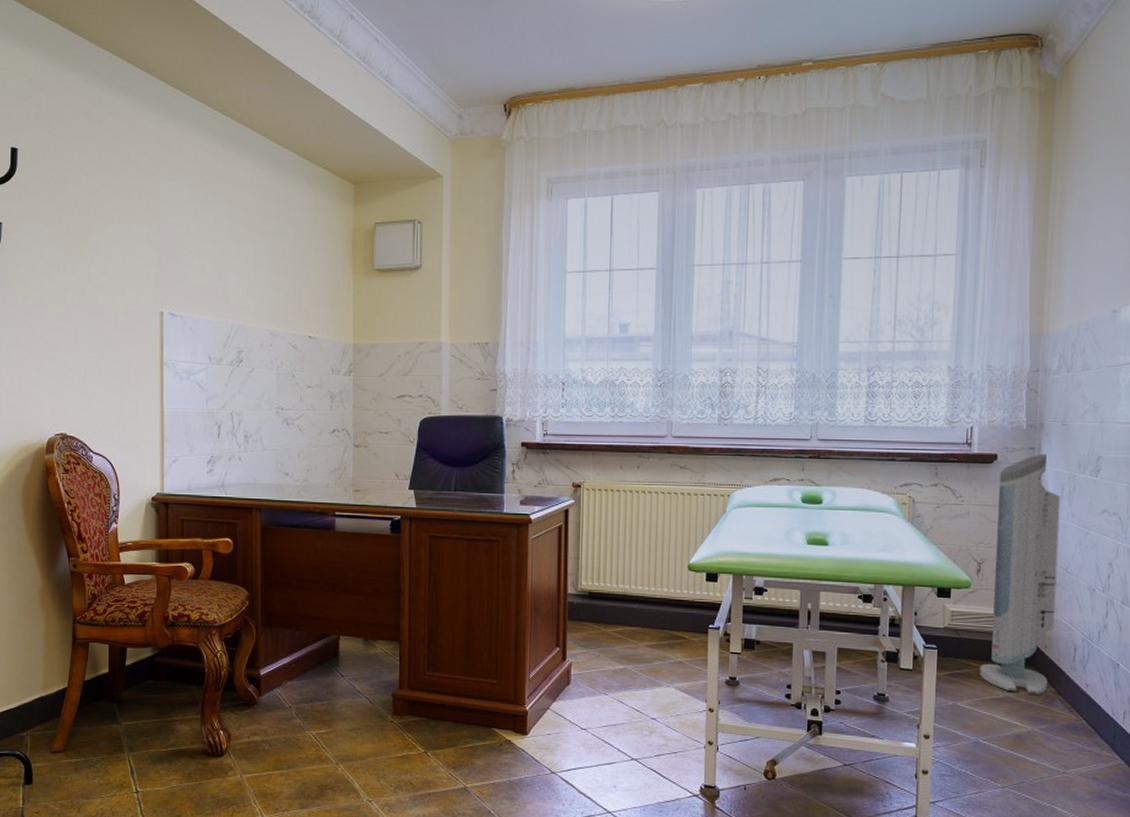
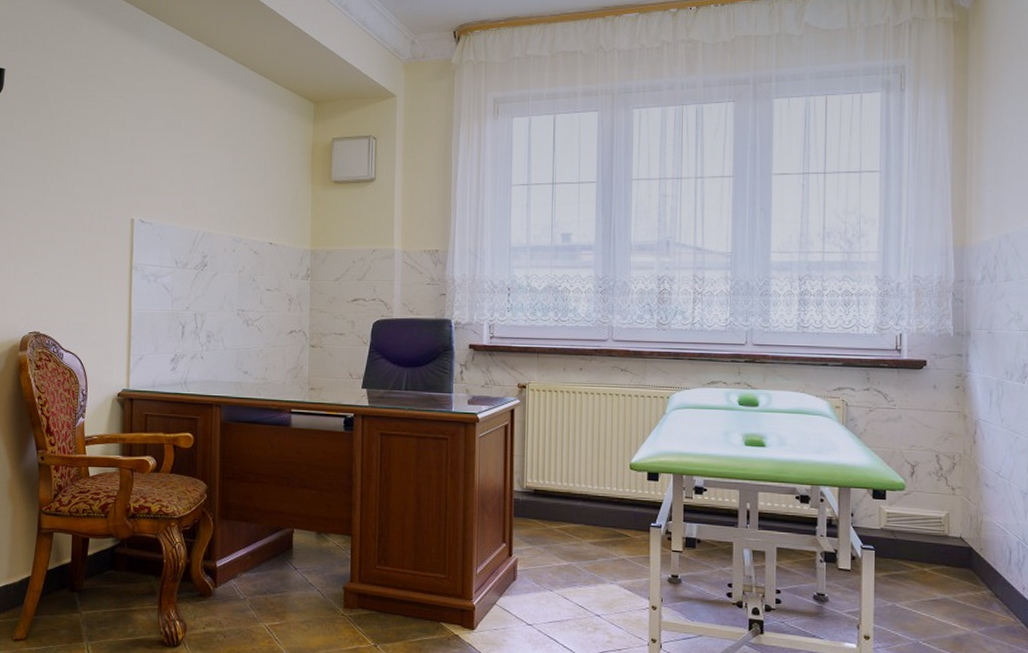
air purifier: present [979,454,1061,694] -> none [917,360,990,597]

